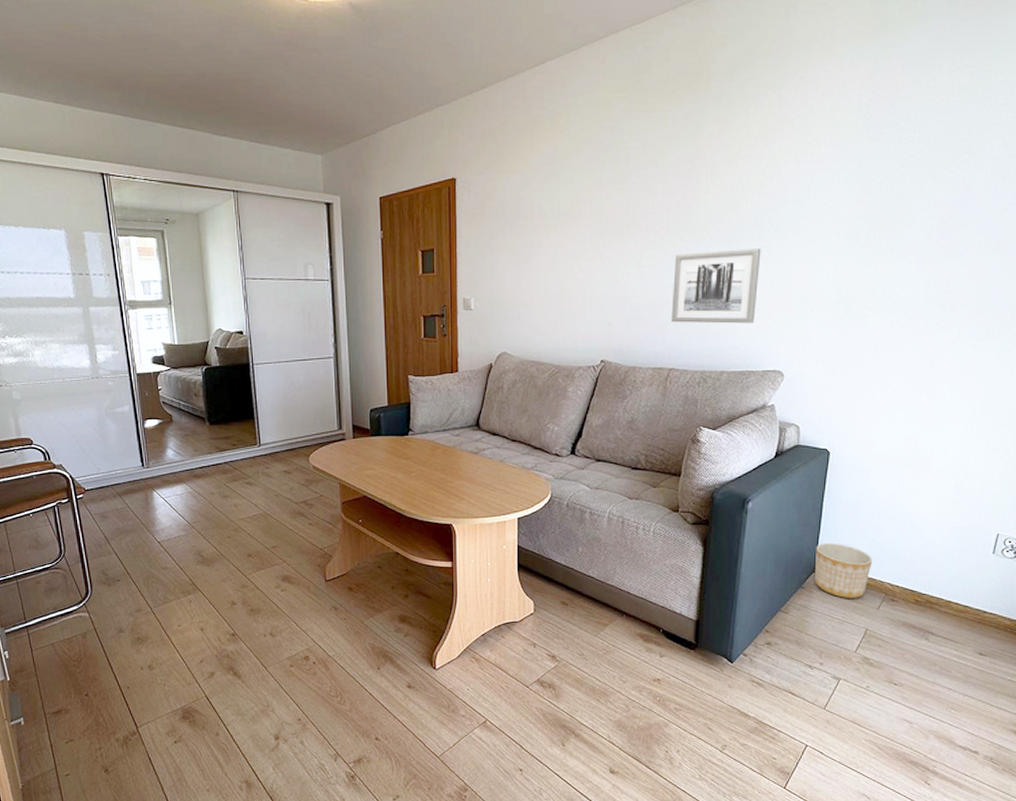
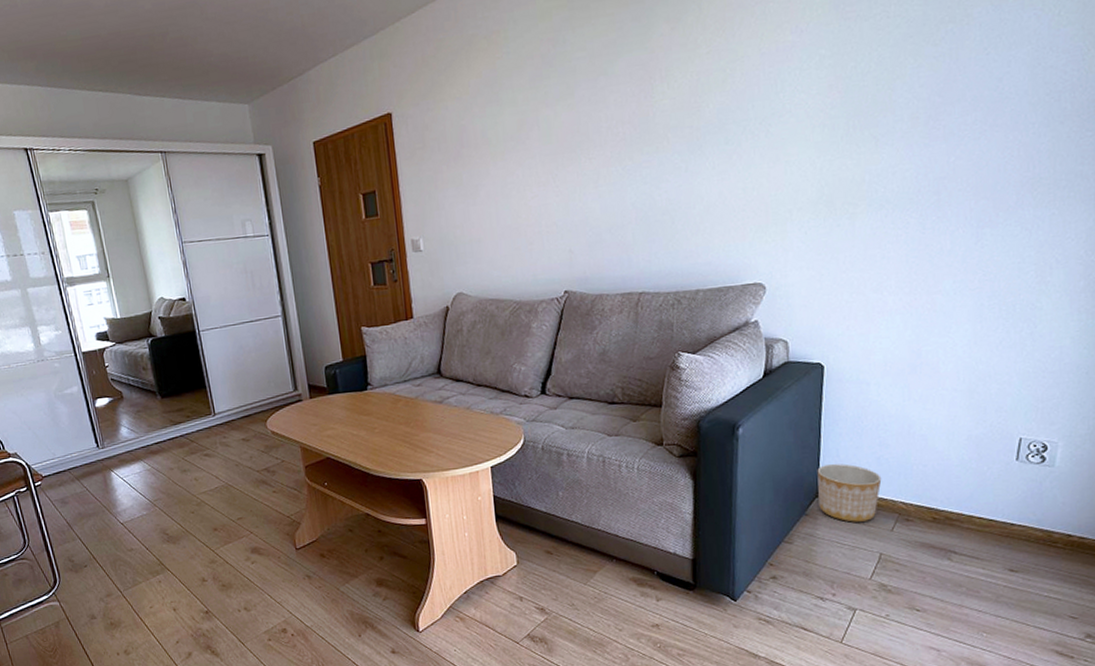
wall art: present [671,248,761,324] -> none [634,152,730,243]

